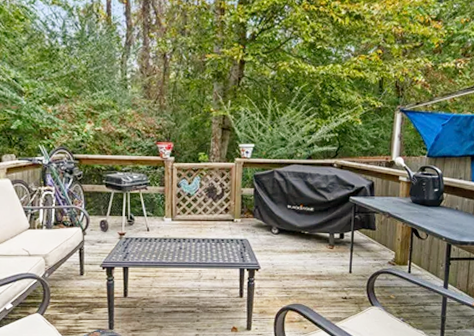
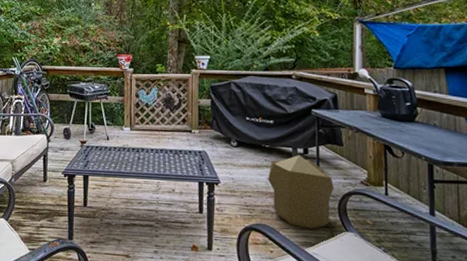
pouf: none [305,239,365,305] -> present [268,154,335,229]

